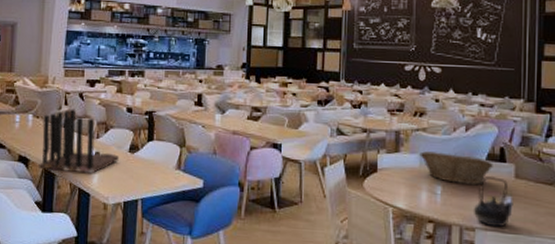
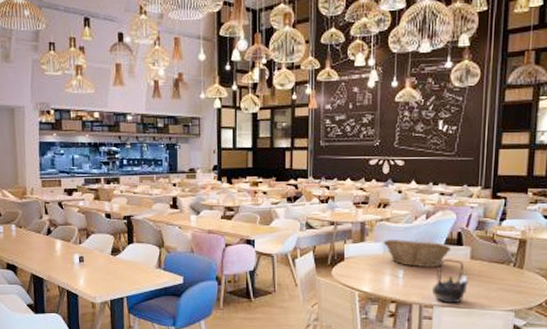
candle holder: present [38,109,119,174] -> none [26,217,102,277]

